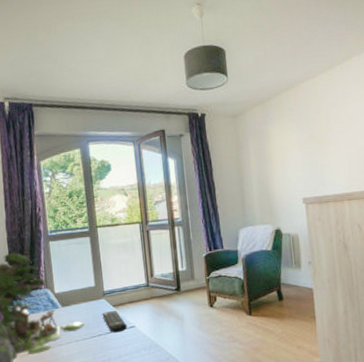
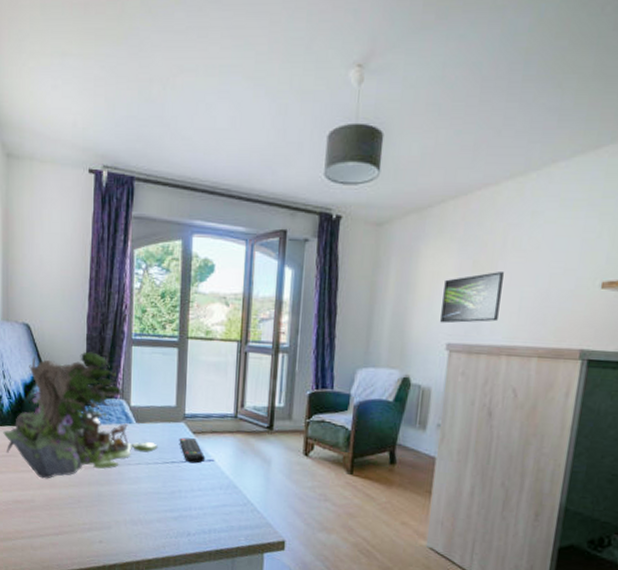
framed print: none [292,139,336,184] -> present [440,272,504,324]

